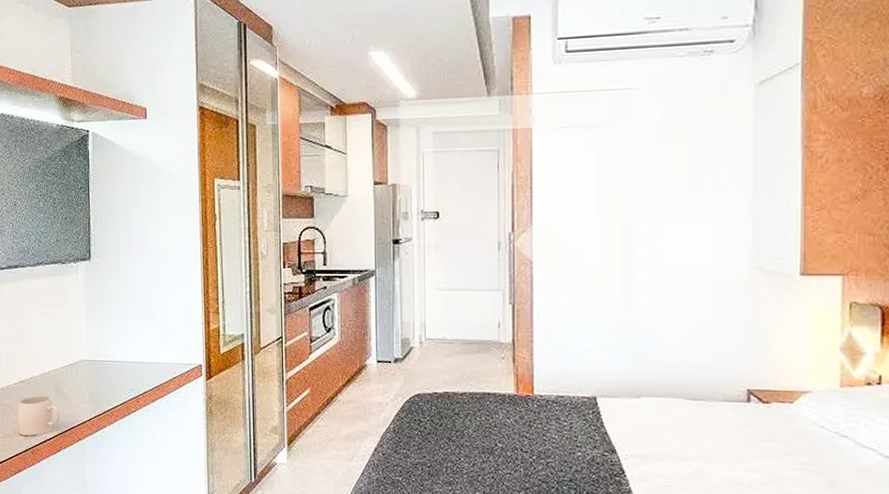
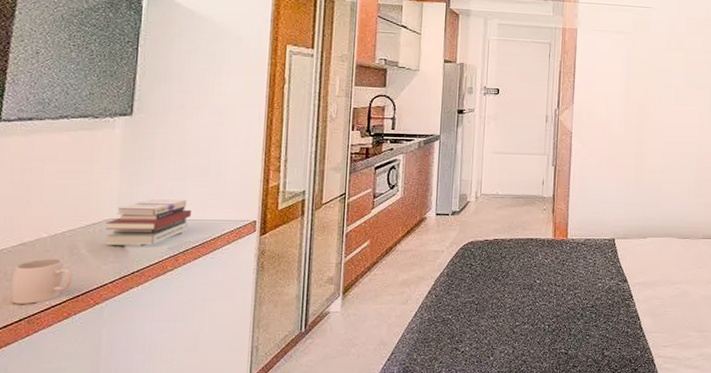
books: none [79,341,146,387] -> present [105,198,191,246]

